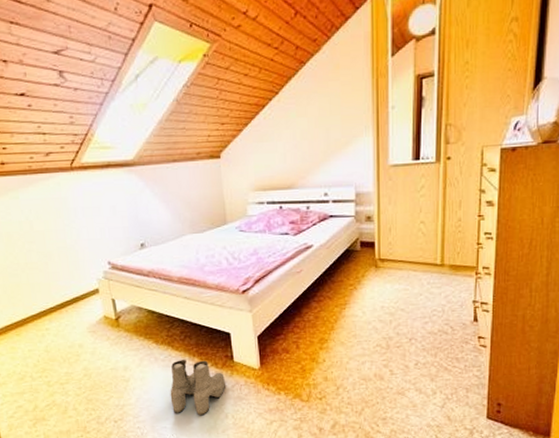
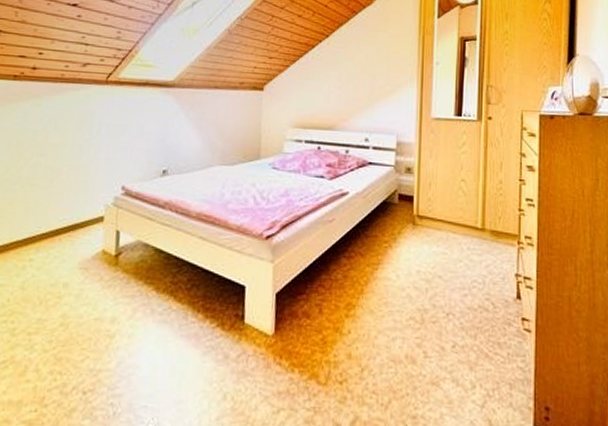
boots: present [170,360,226,416] -> none [159,315,231,394]

